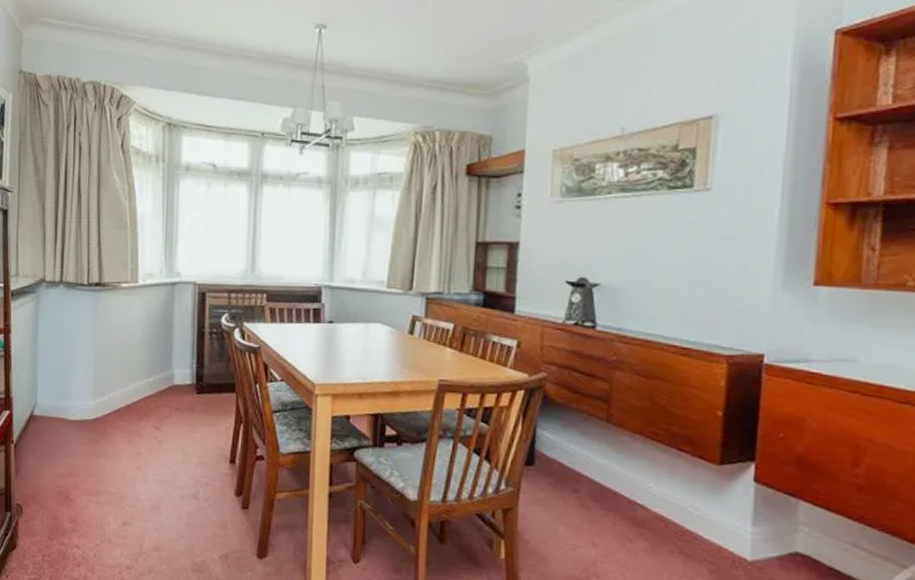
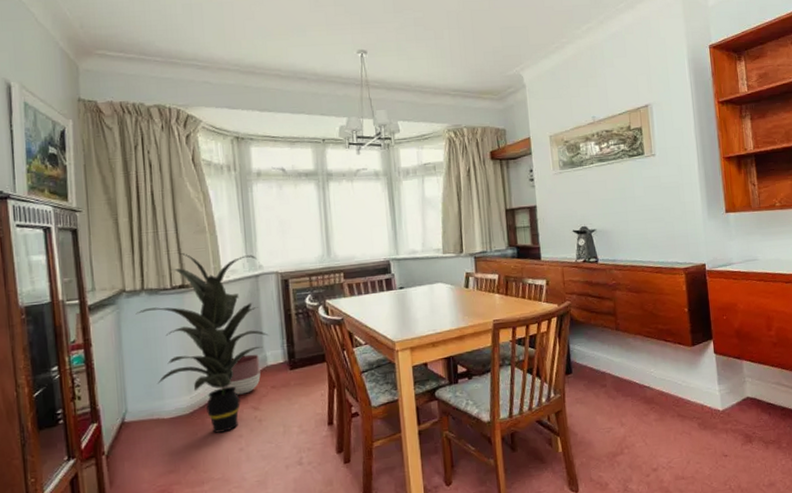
indoor plant: none [53,247,179,447] -> present [135,252,269,433]
planter: none [129,368,167,411] -> present [225,354,261,395]

